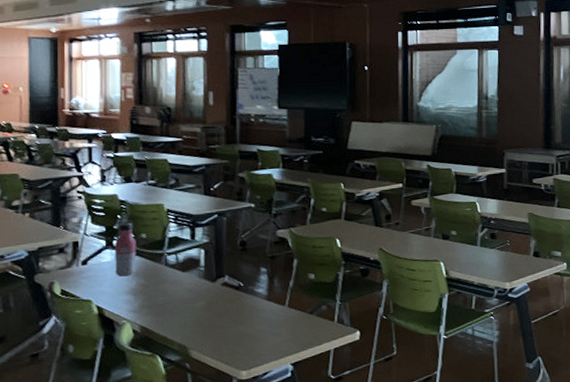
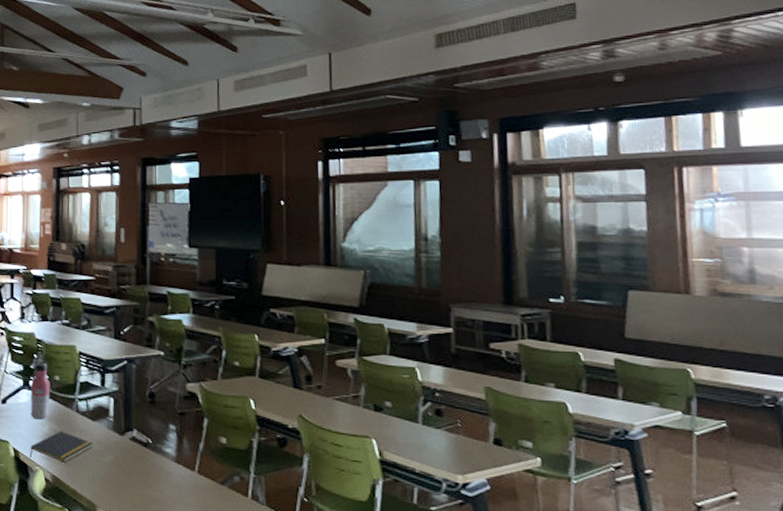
notepad: none [115,284,184,314] -> present [29,431,94,463]

